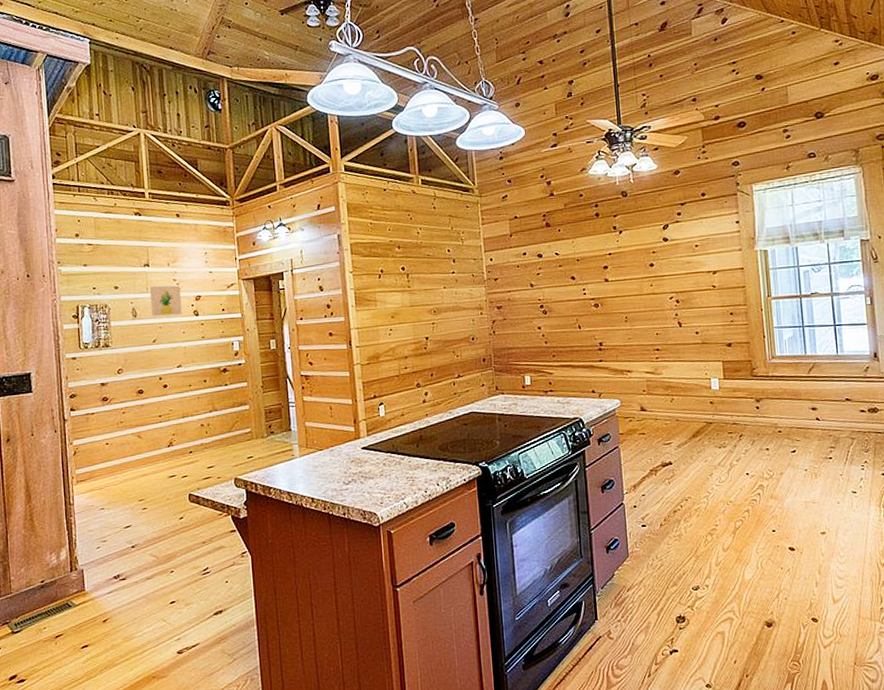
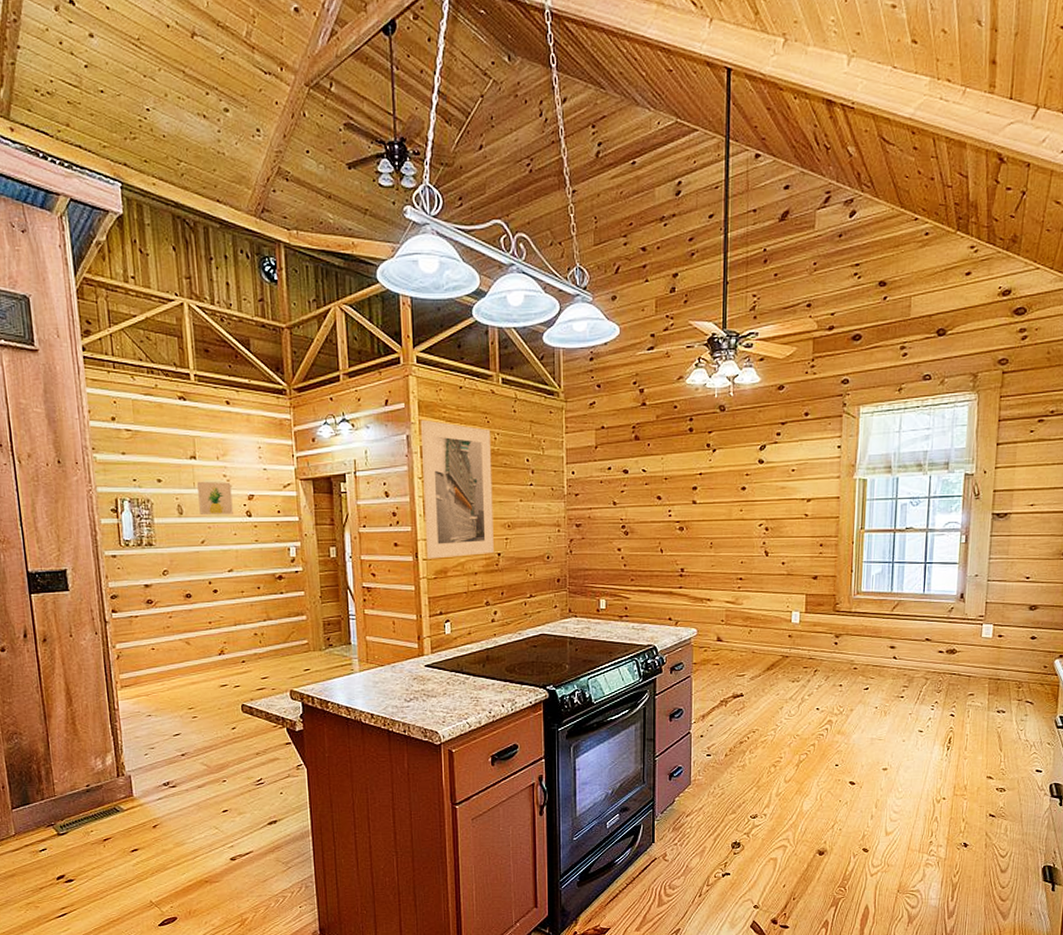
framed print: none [349,220,422,346] -> present [420,420,494,559]

